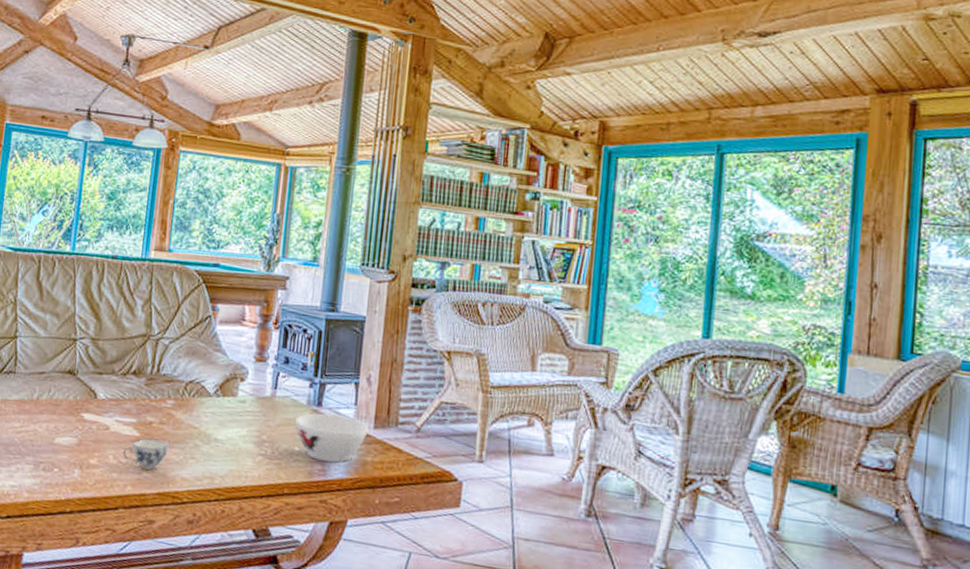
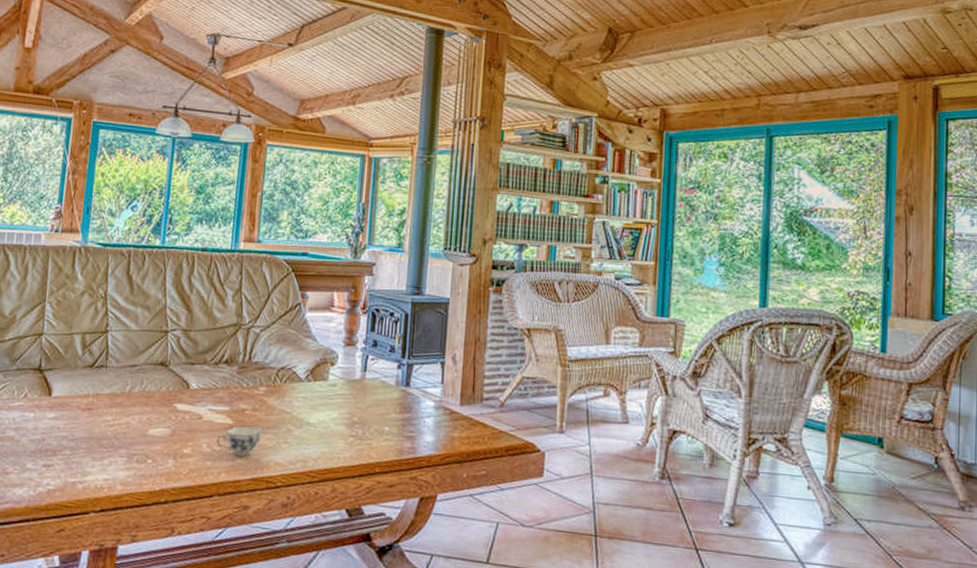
bowl: present [295,413,369,463] -> none [385,393,455,440]

